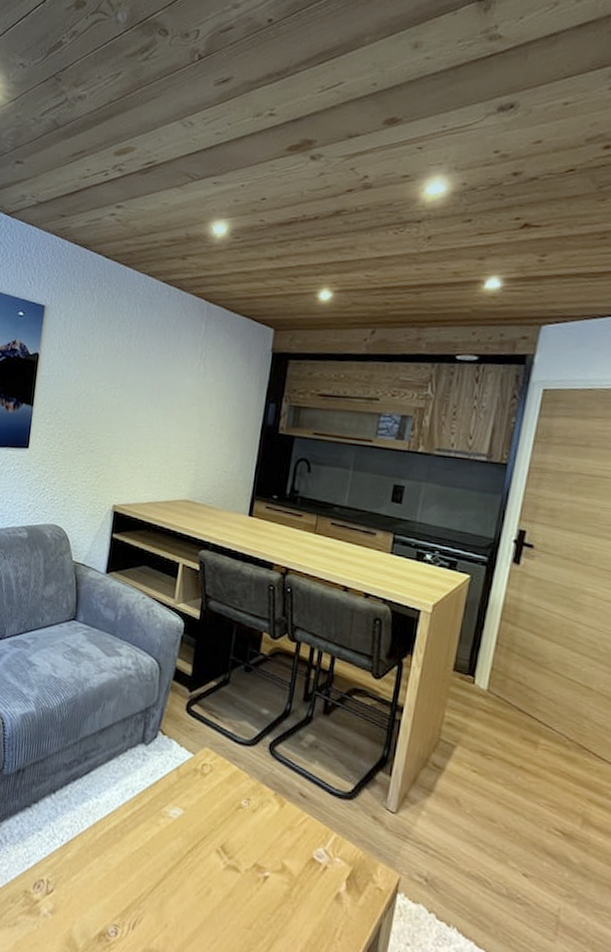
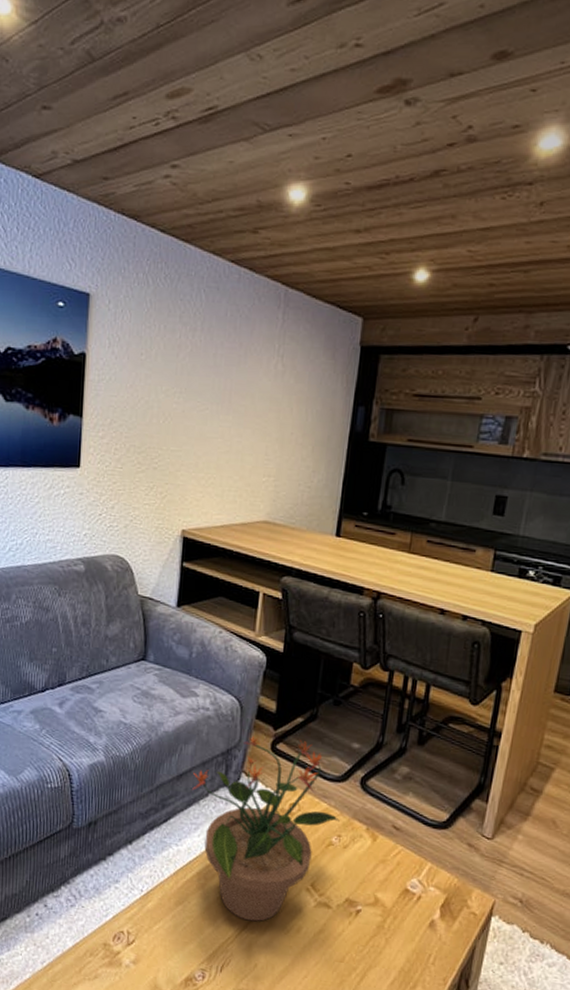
potted plant: none [113,696,249,880] -> present [192,735,340,922]

